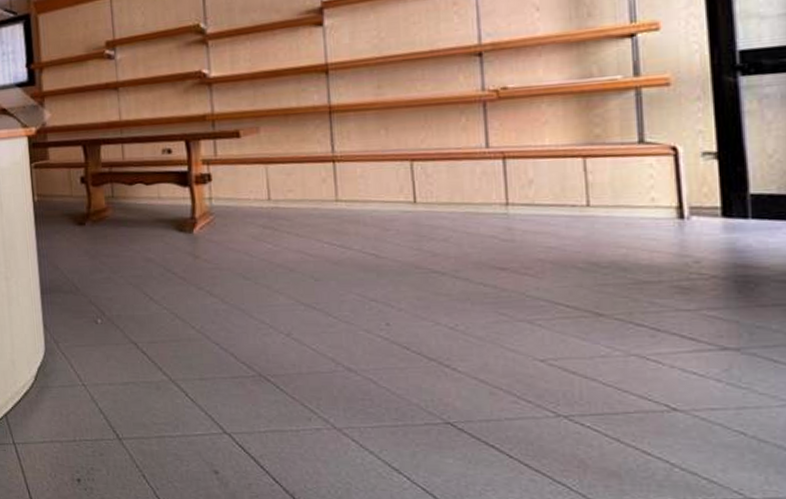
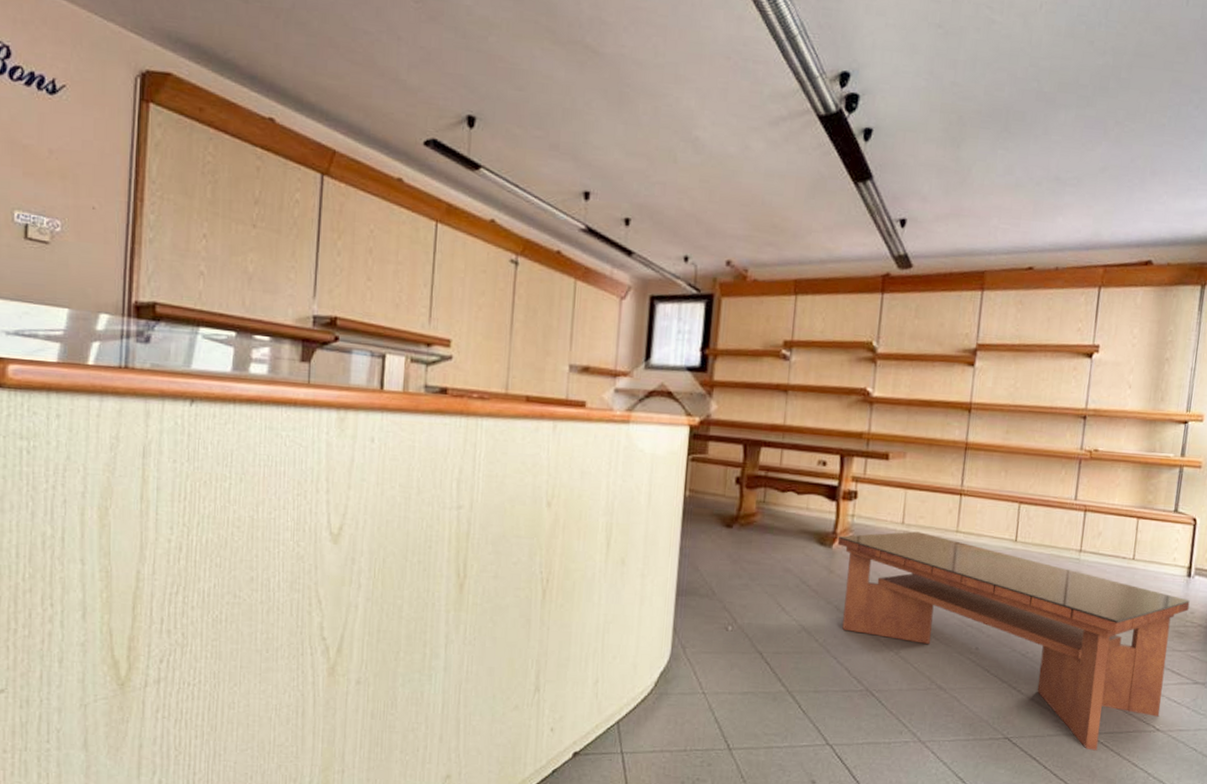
coffee table: none [197,206,690,436] -> present [837,531,1190,751]

